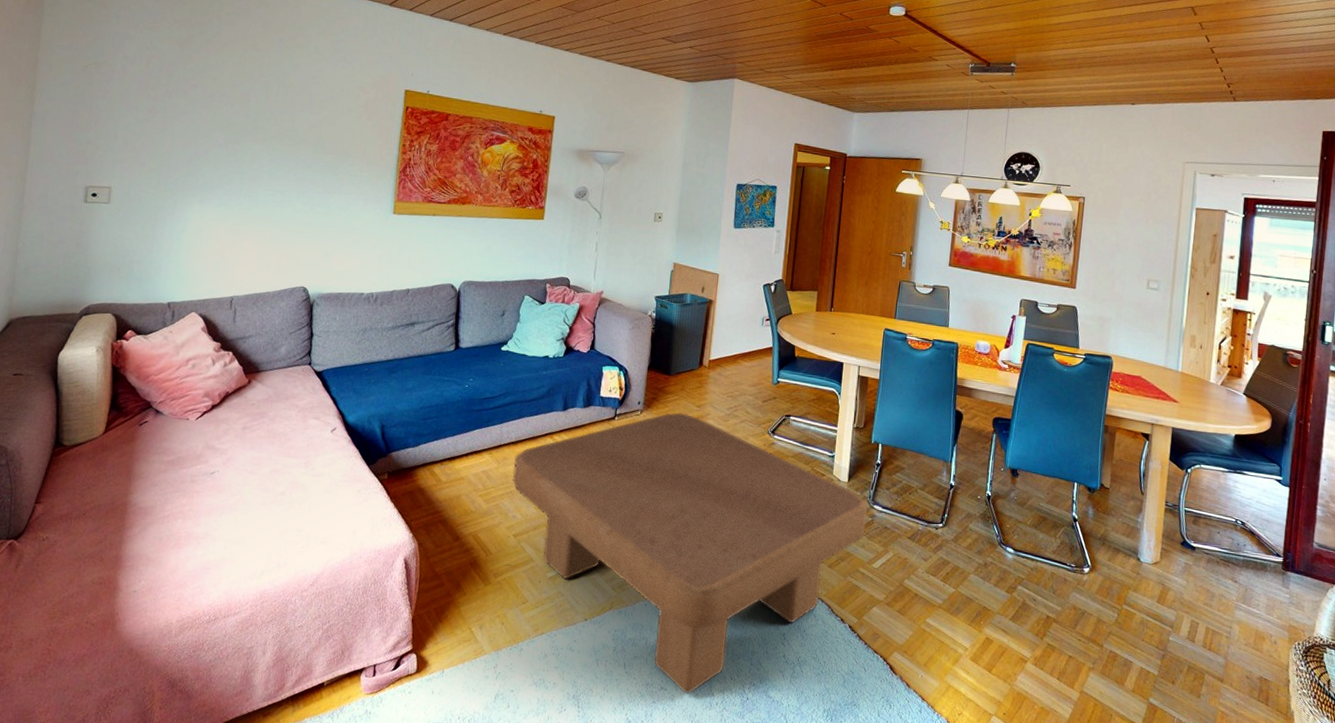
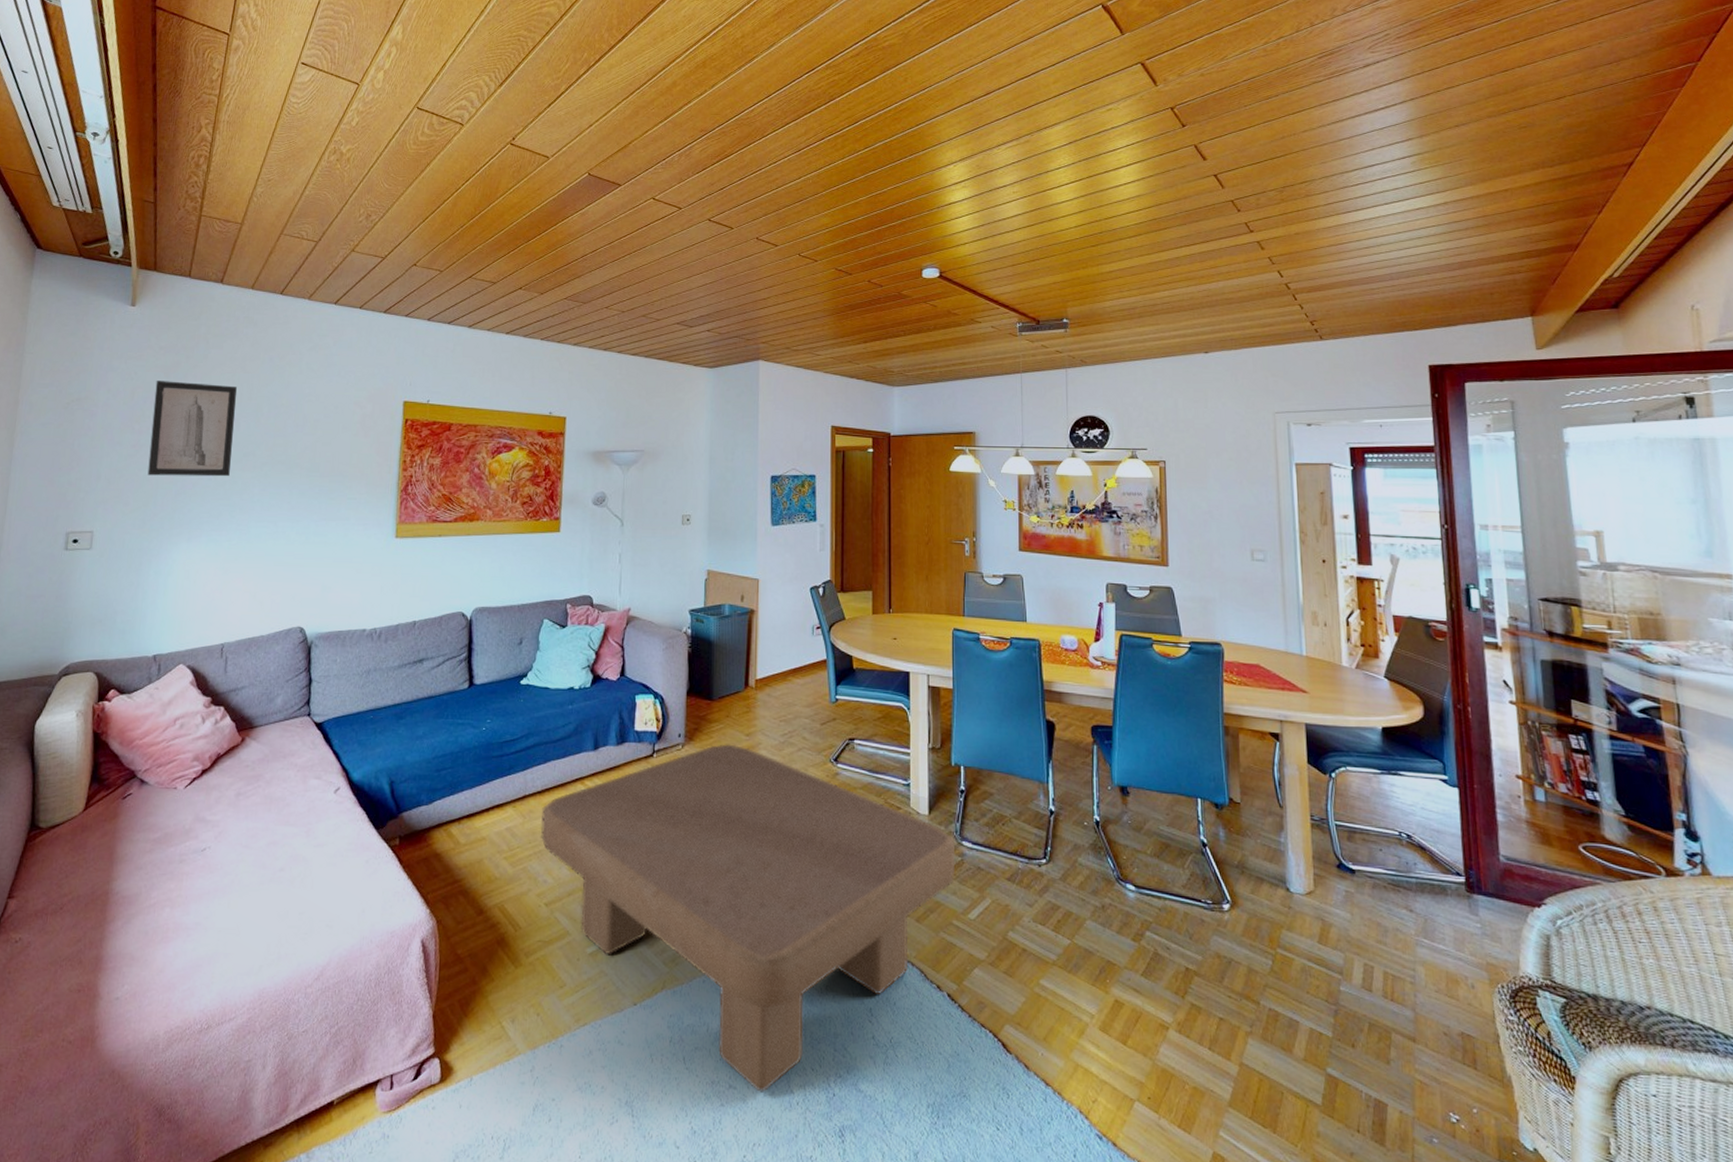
wall art: none [162,52,249,147] -> present [147,381,238,477]

